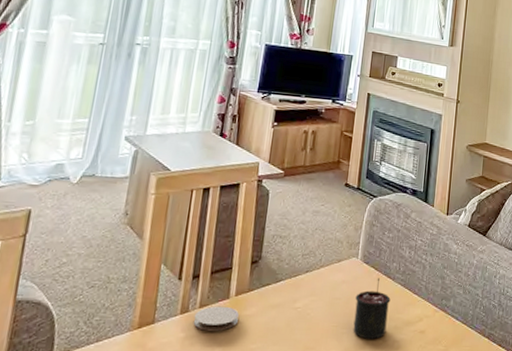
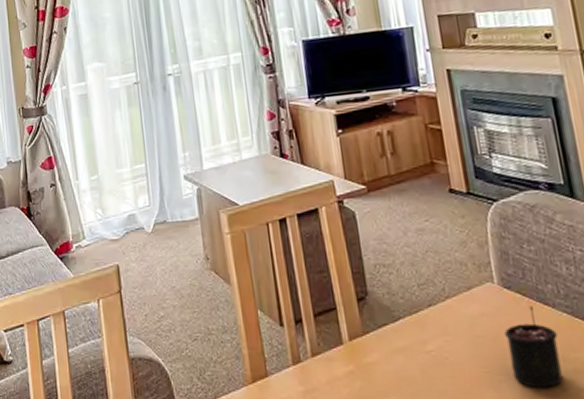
coaster: present [193,306,239,331] -> none [308,353,362,383]

